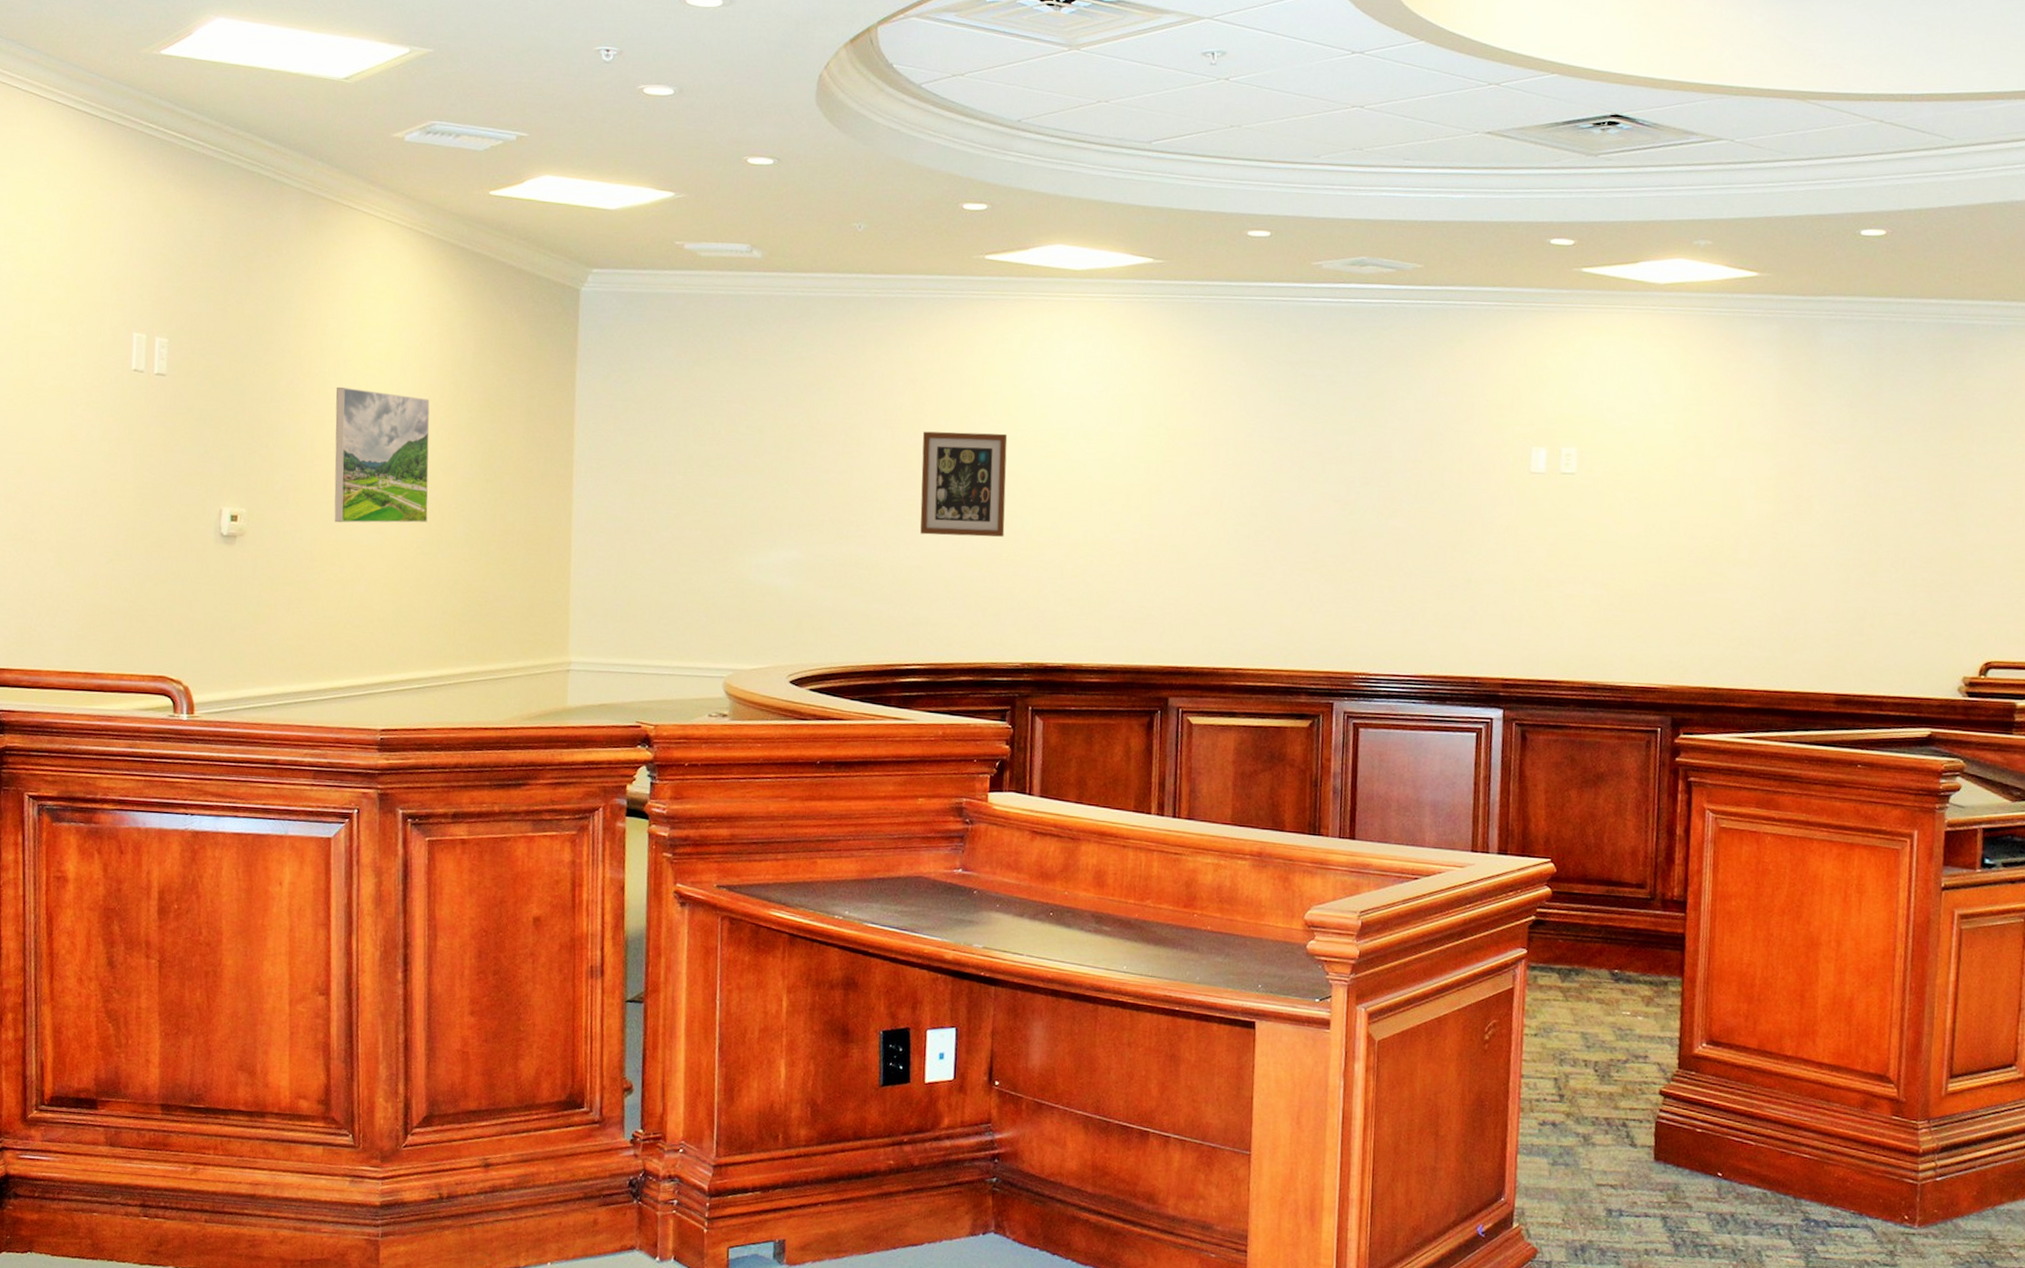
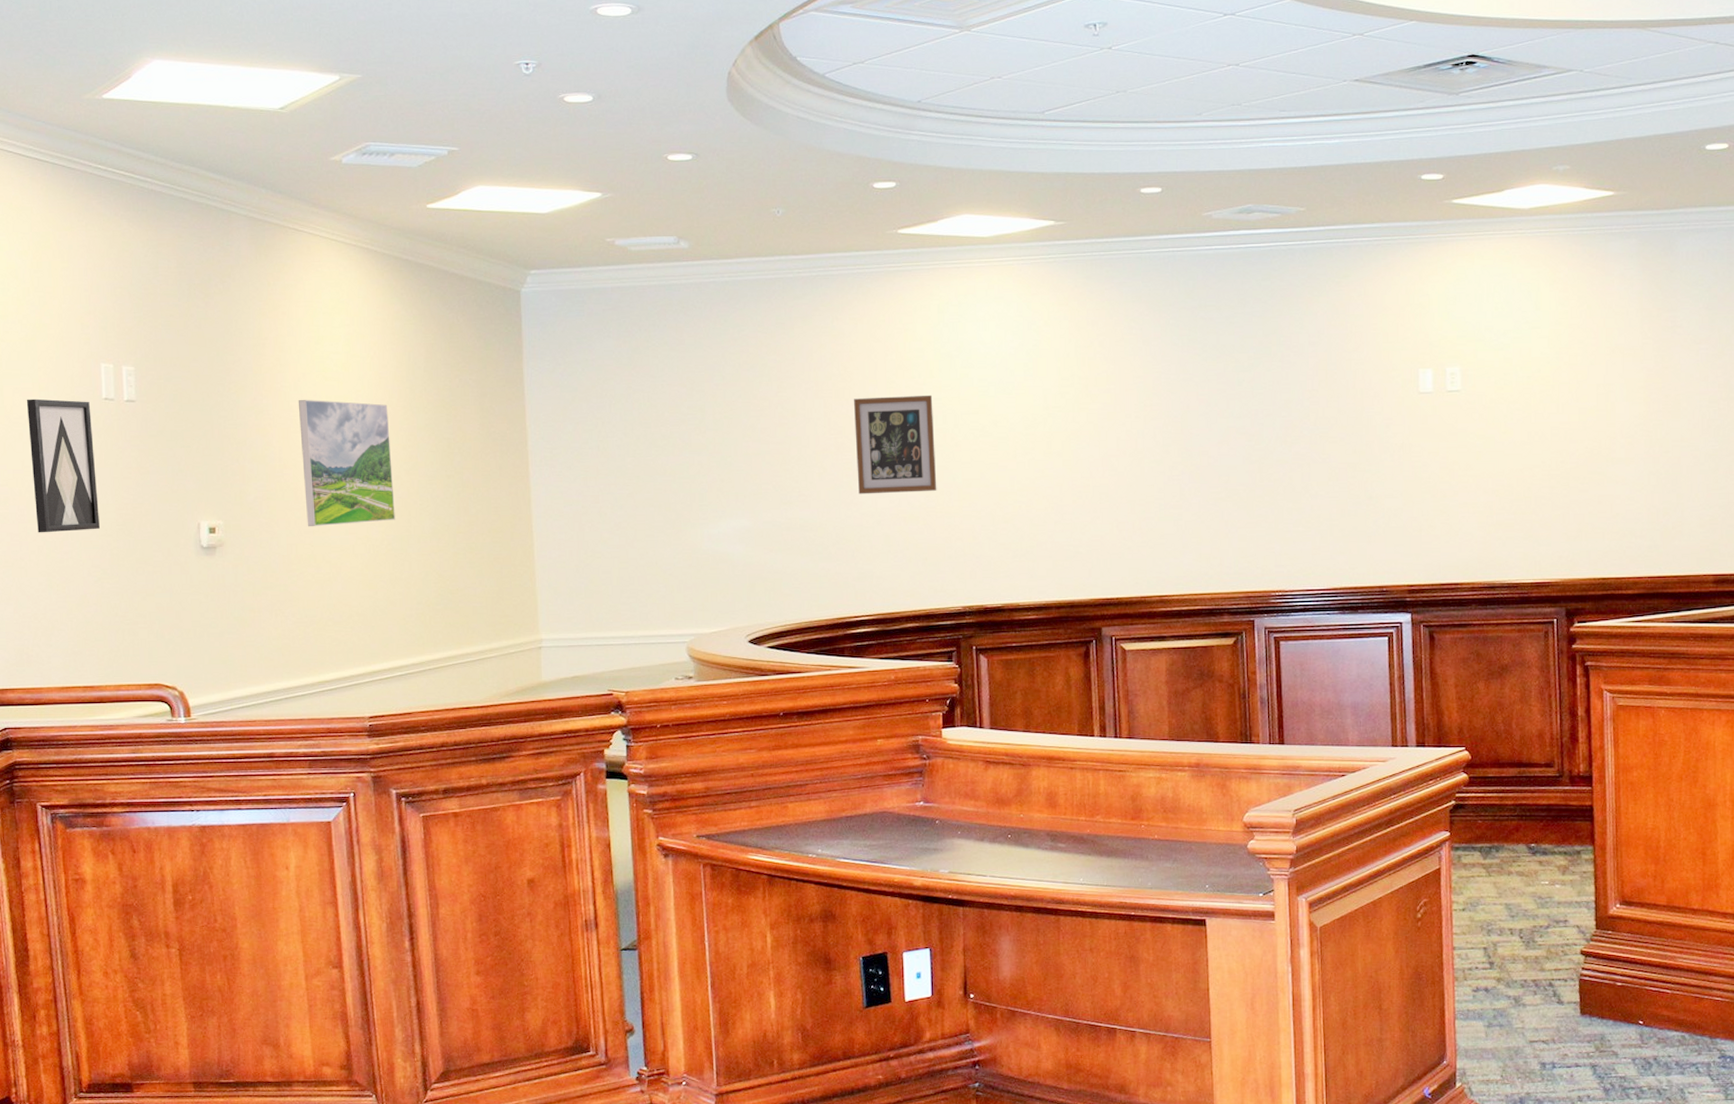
wall art: none [51,364,119,508] -> present [26,398,100,533]

